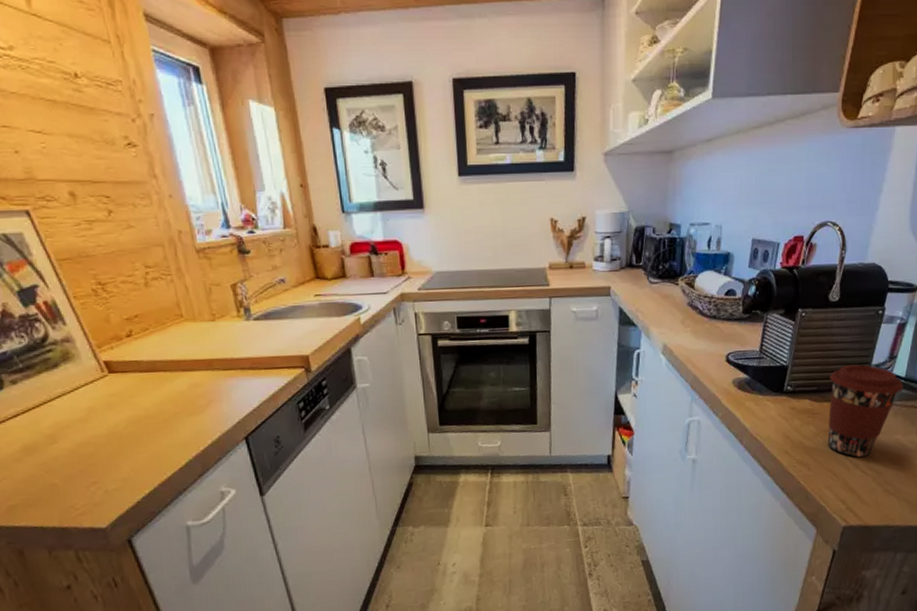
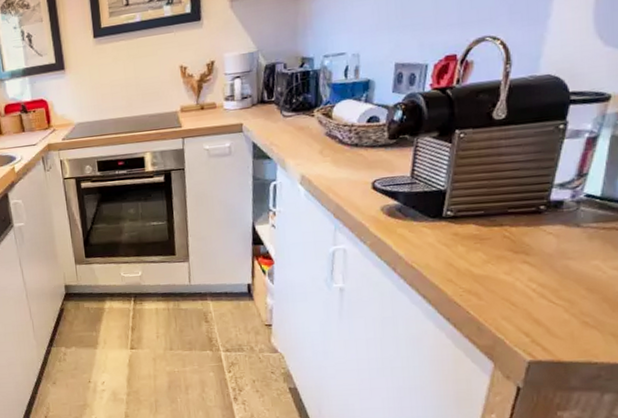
coffee cup: present [827,364,904,457] -> none [500,184,600,286]

